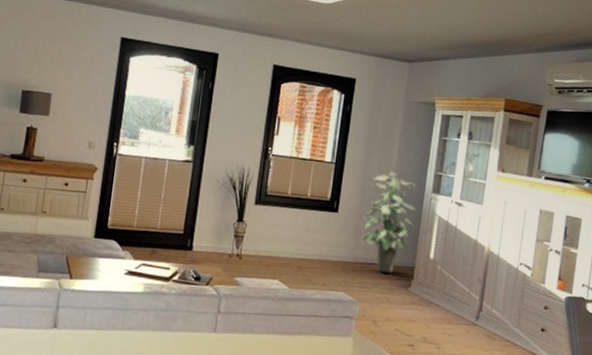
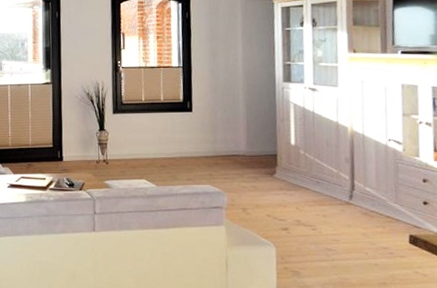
indoor plant: present [361,171,416,274] -> none [218,67,271,163]

